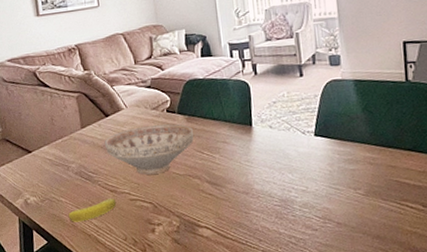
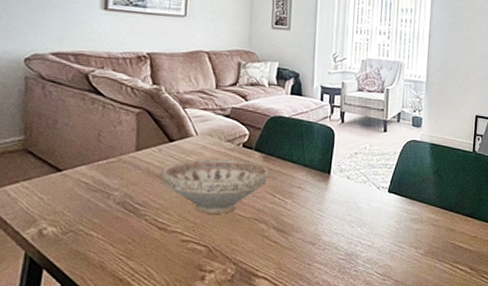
banana: present [68,198,116,223] -> none [96,237,163,263]

